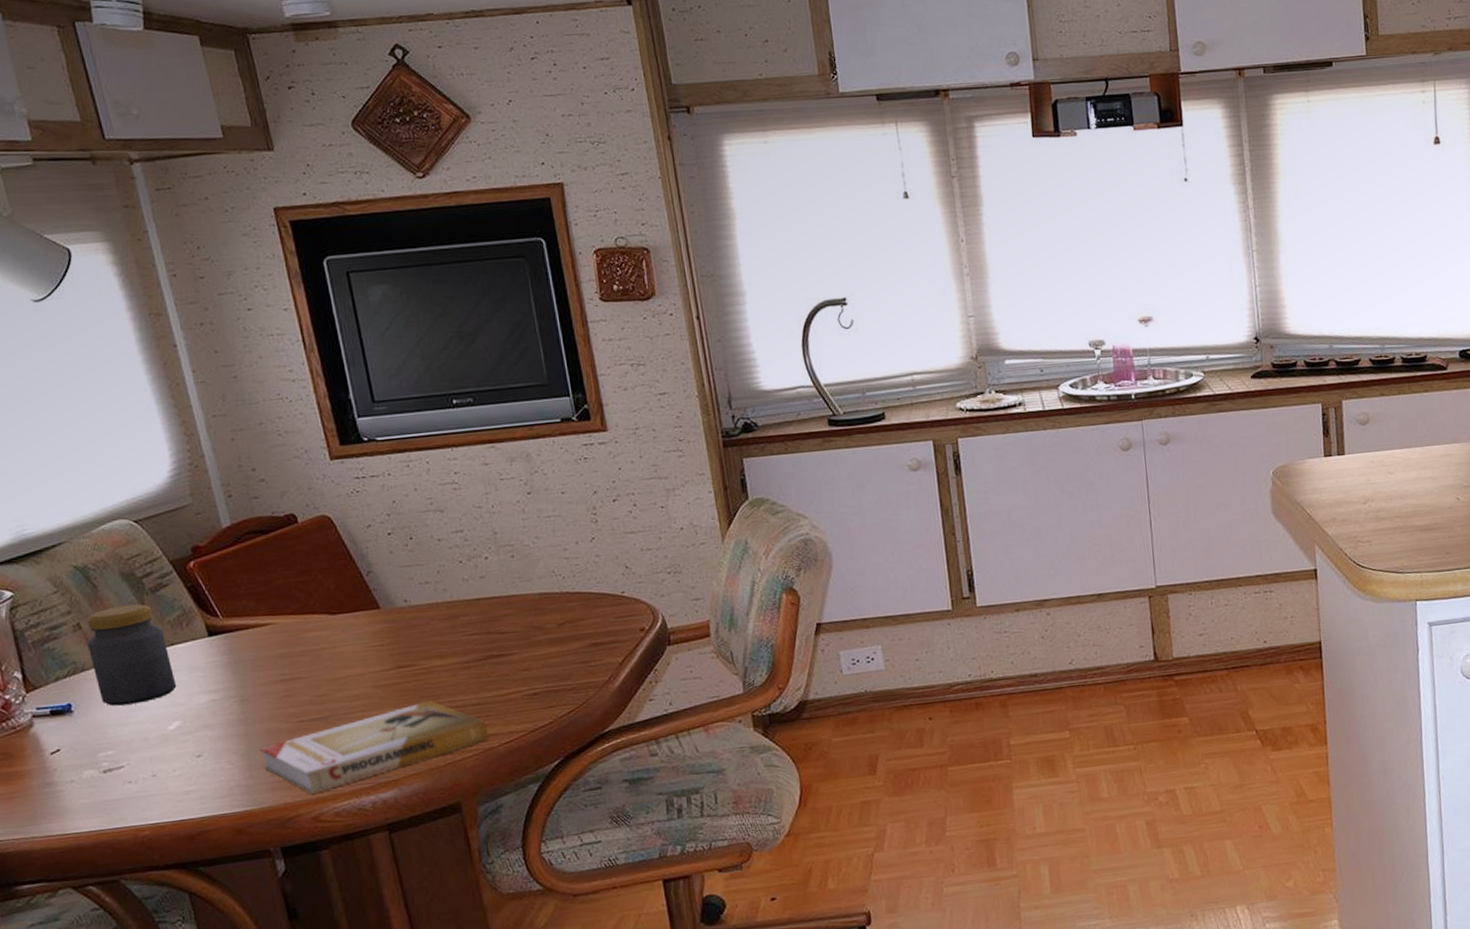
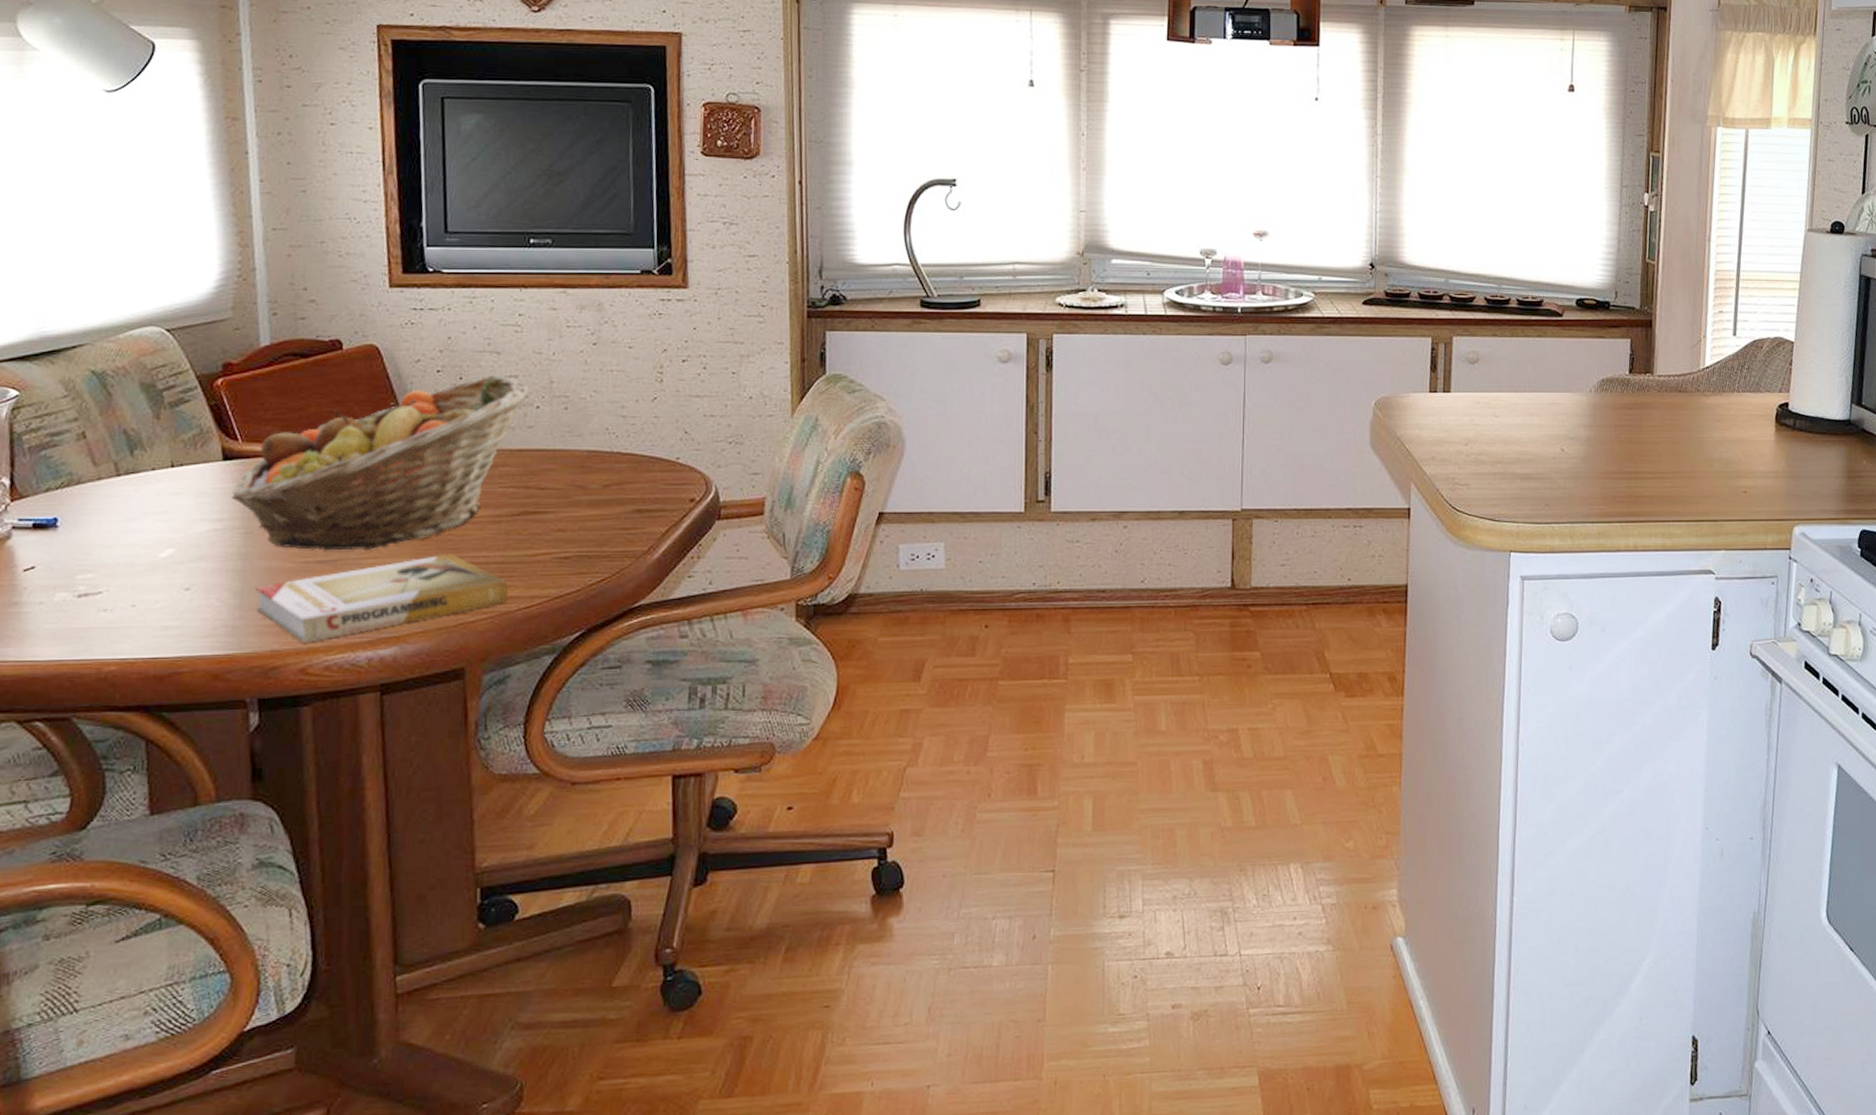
jar: present [86,604,177,706] -> none [88,418,178,525]
fruit basket: none [222,532,477,711] -> present [231,375,530,551]

